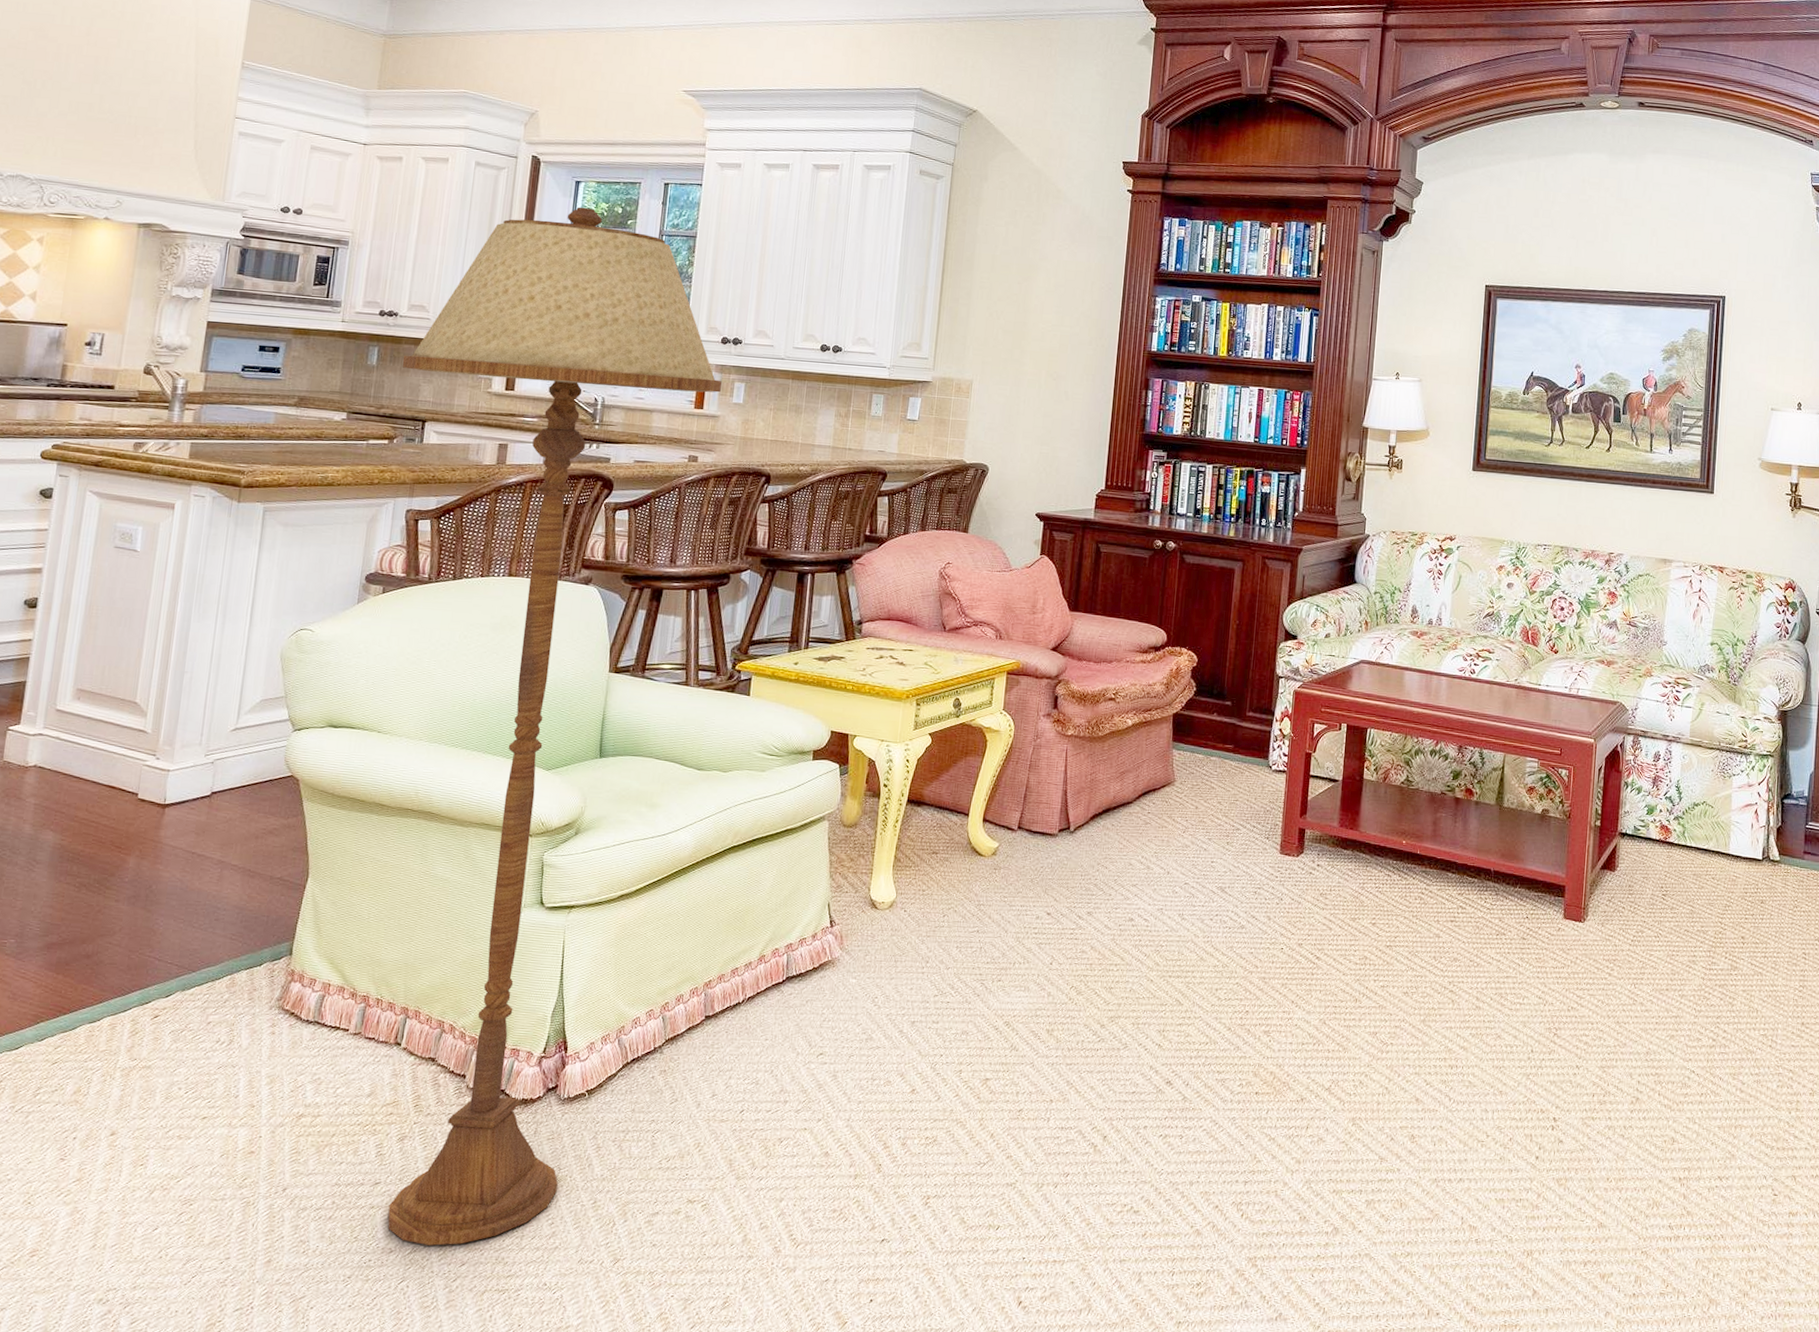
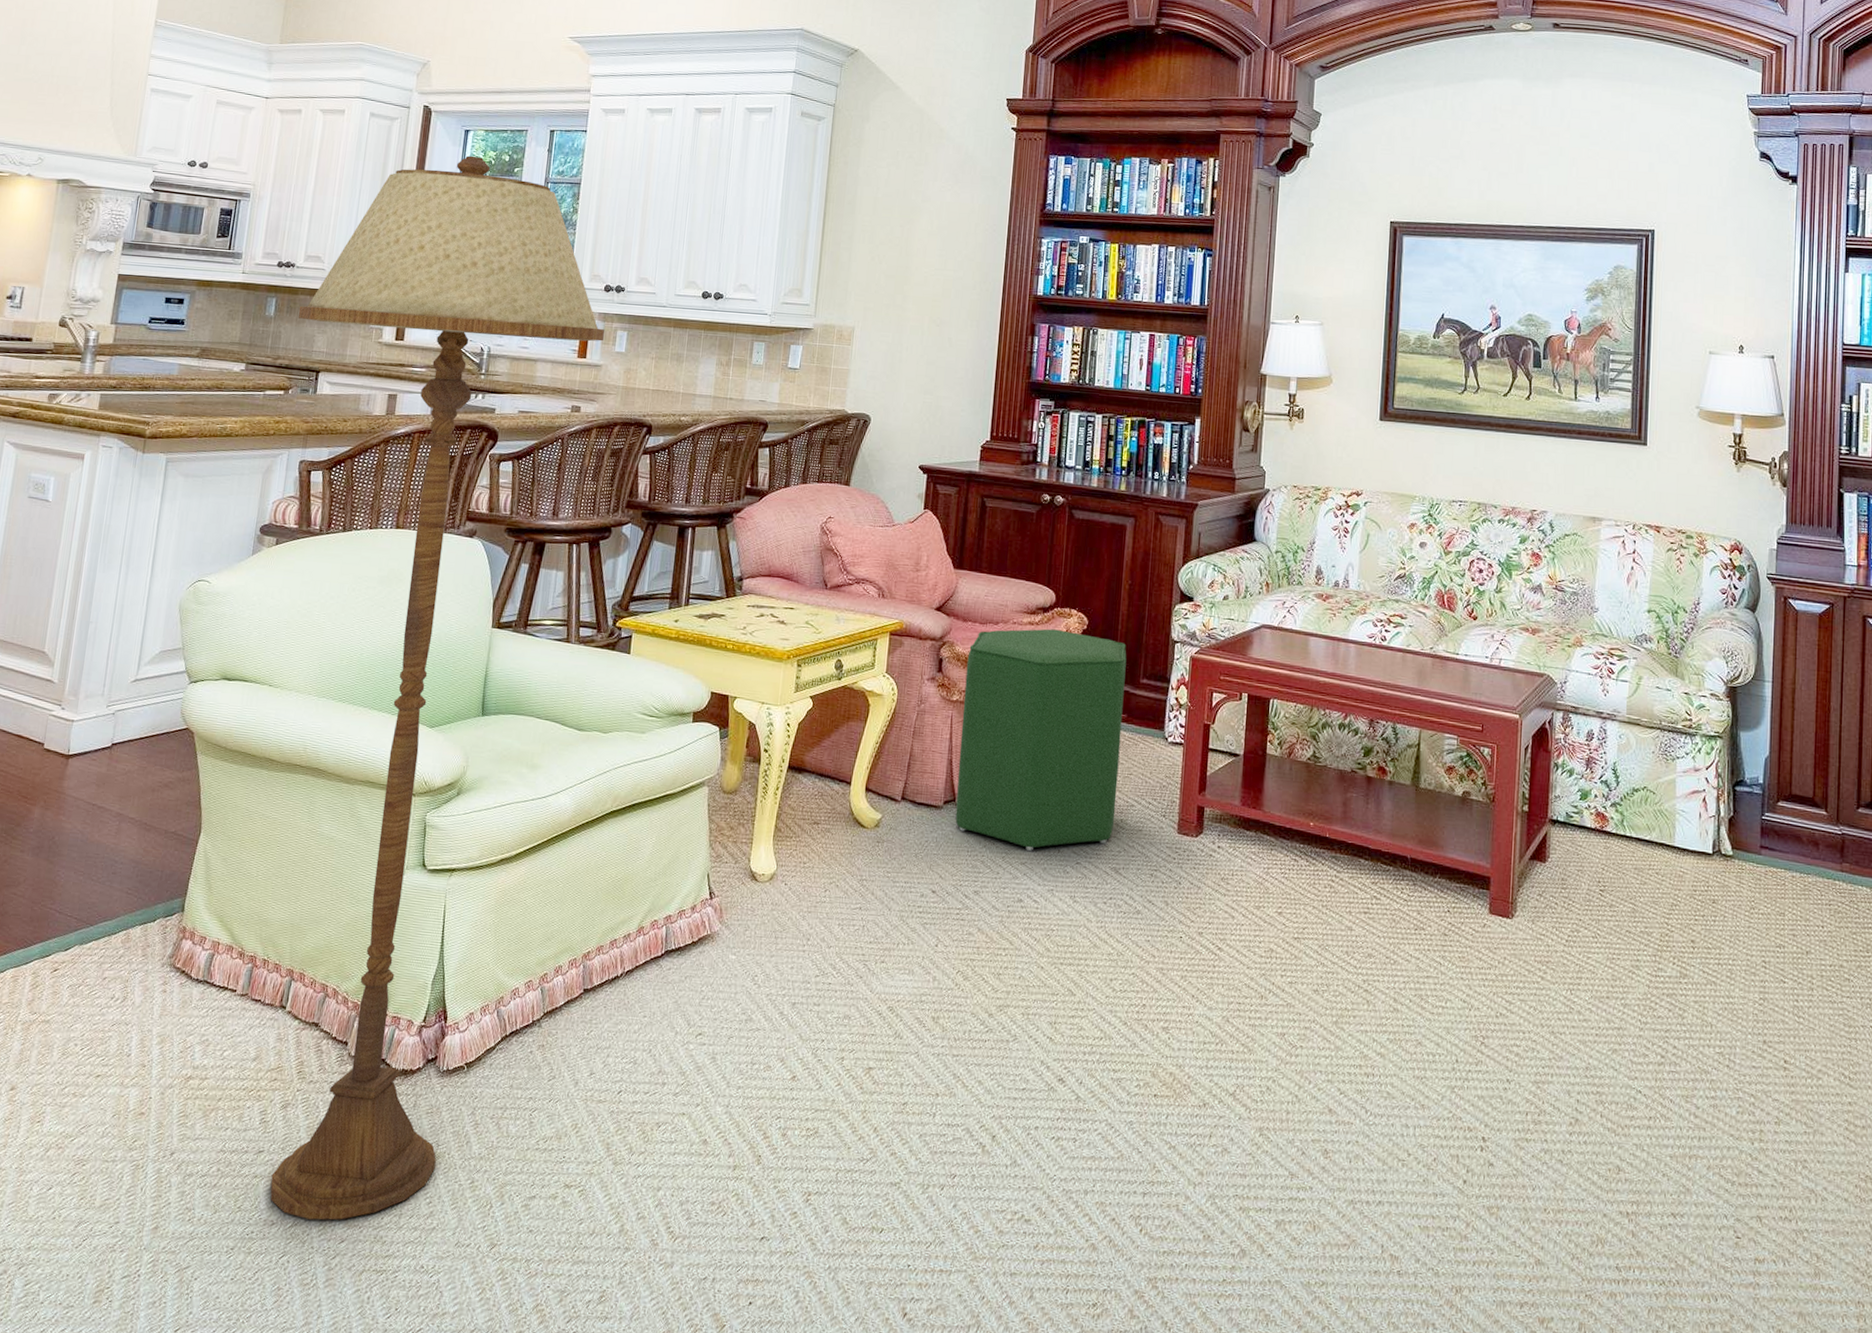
ottoman: none [1069,666,1234,873] -> present [955,628,1127,851]

